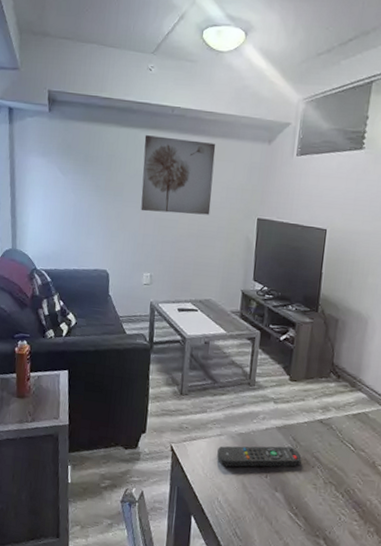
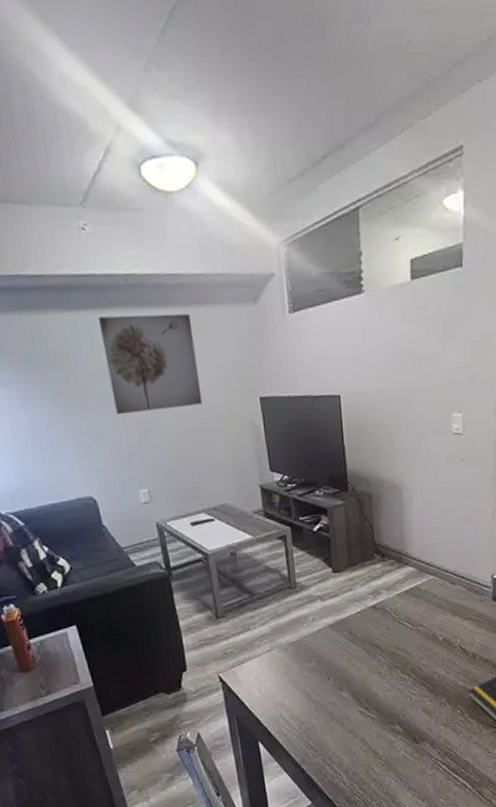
remote control: present [217,445,302,467] -> none [271,641,362,682]

